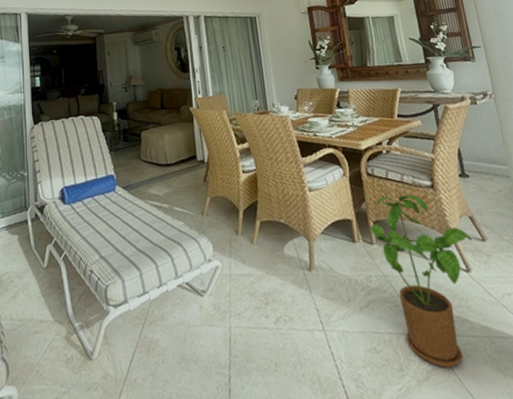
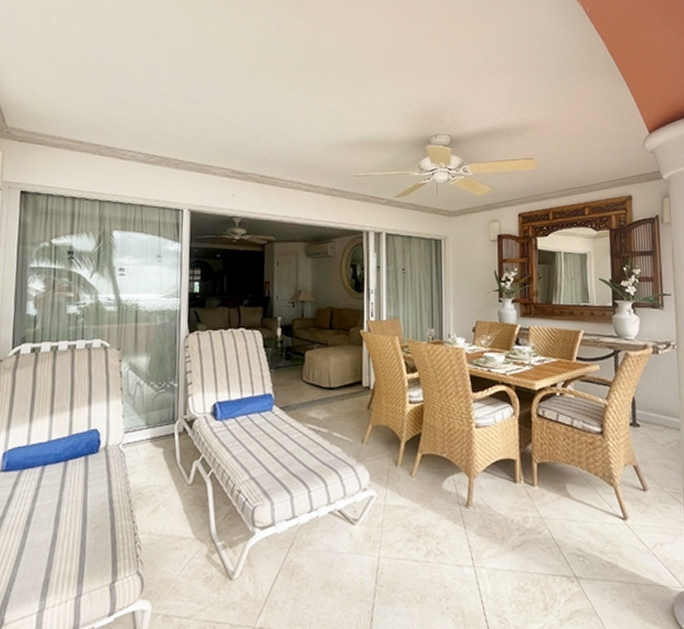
house plant: present [369,194,472,368] -> none [533,439,633,610]

